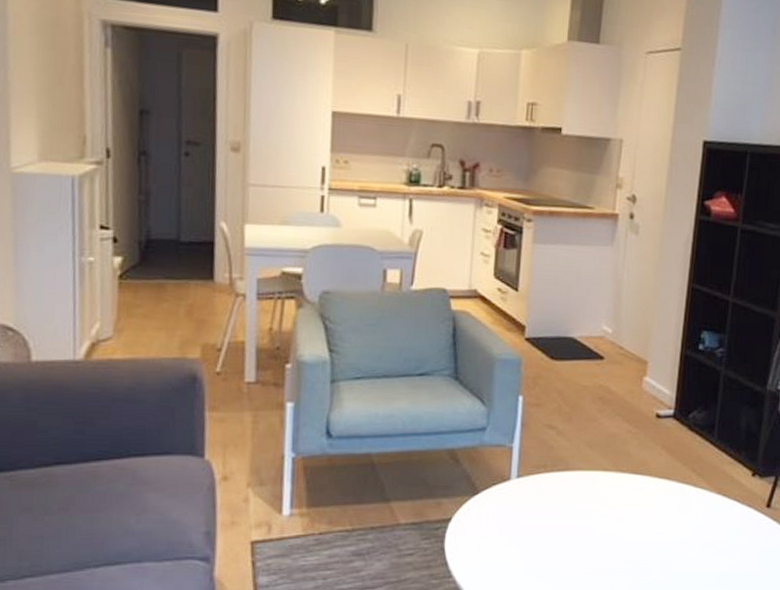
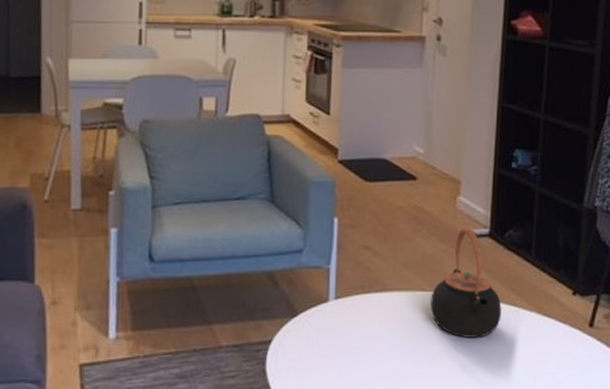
teapot: none [612,408,682,517] -> present [430,227,501,338]

